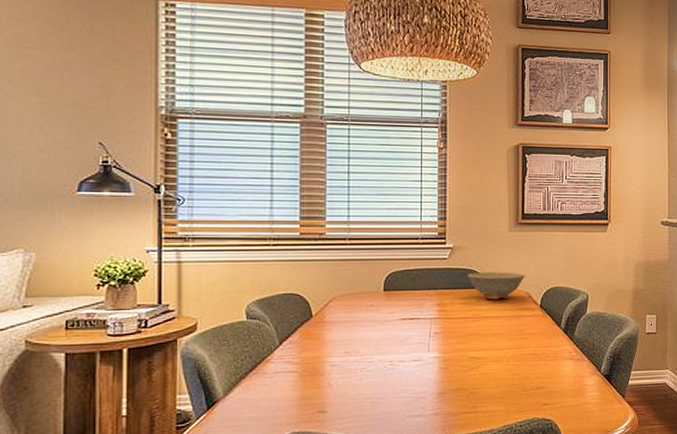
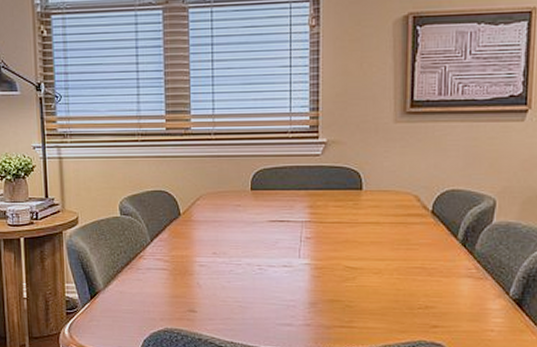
dish: present [468,272,526,300] -> none [344,171,415,203]

